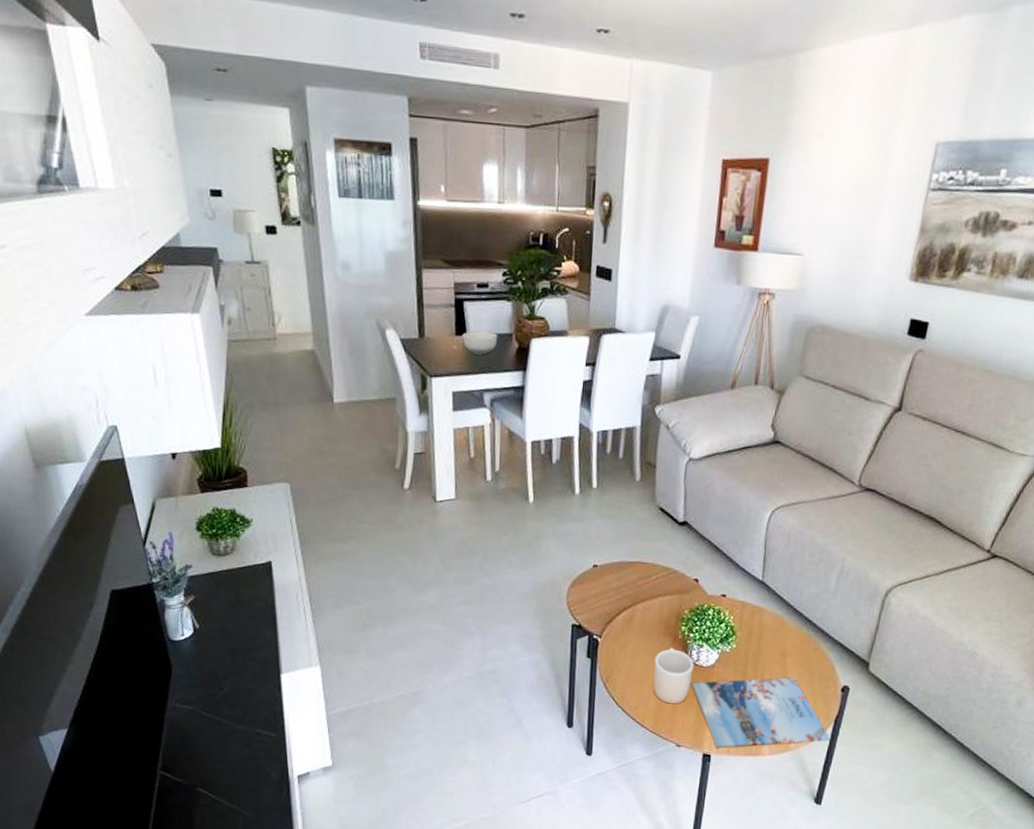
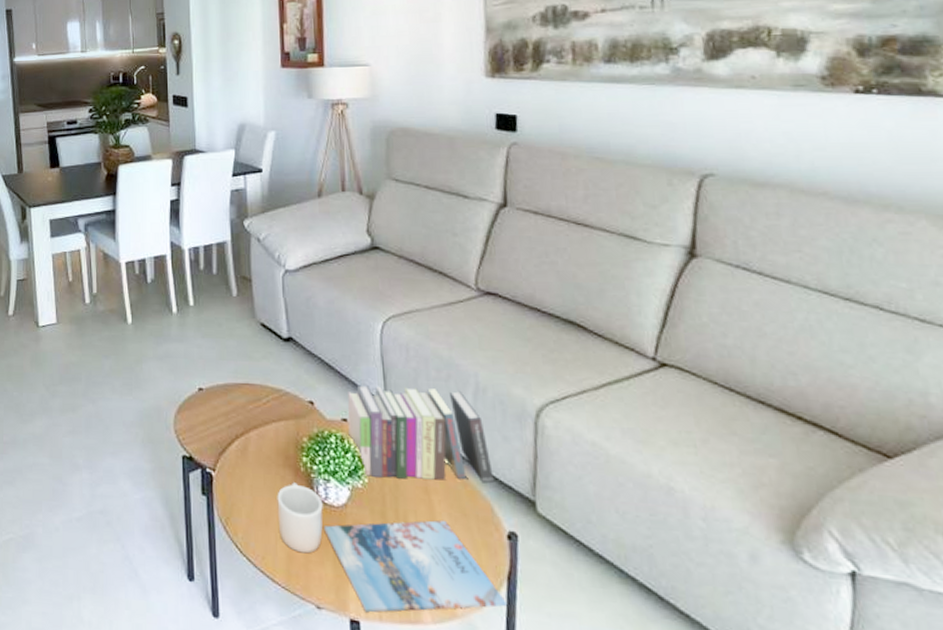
bowl: present [462,330,498,355] -> none [56,162,88,184]
books: none [725,566,841,649] -> present [347,385,494,484]

